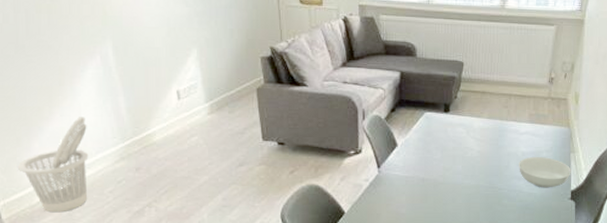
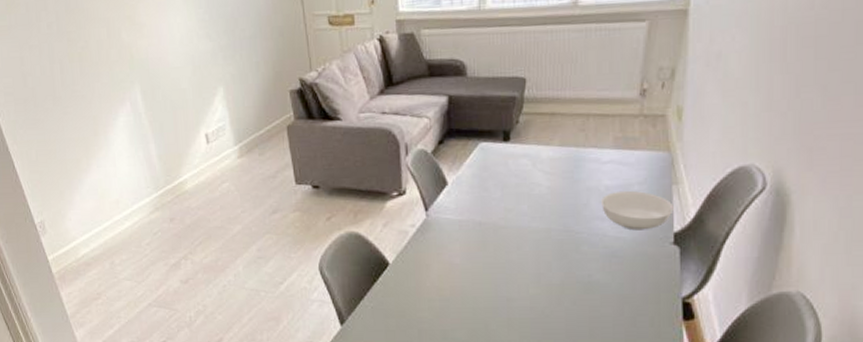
laundry basket: present [17,117,89,213] -> none [62,167,126,266]

